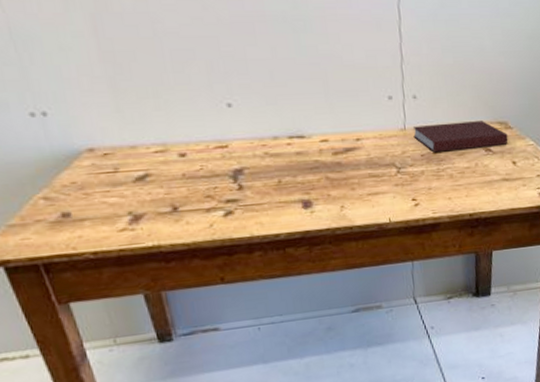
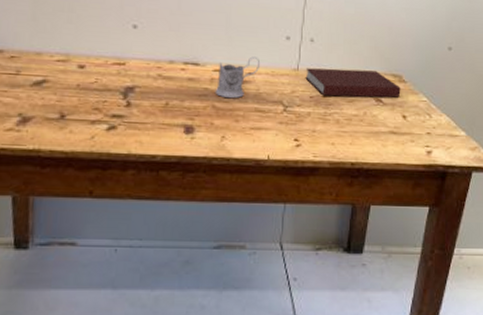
tea glass holder: none [324,121,367,168] -> present [215,56,261,99]

